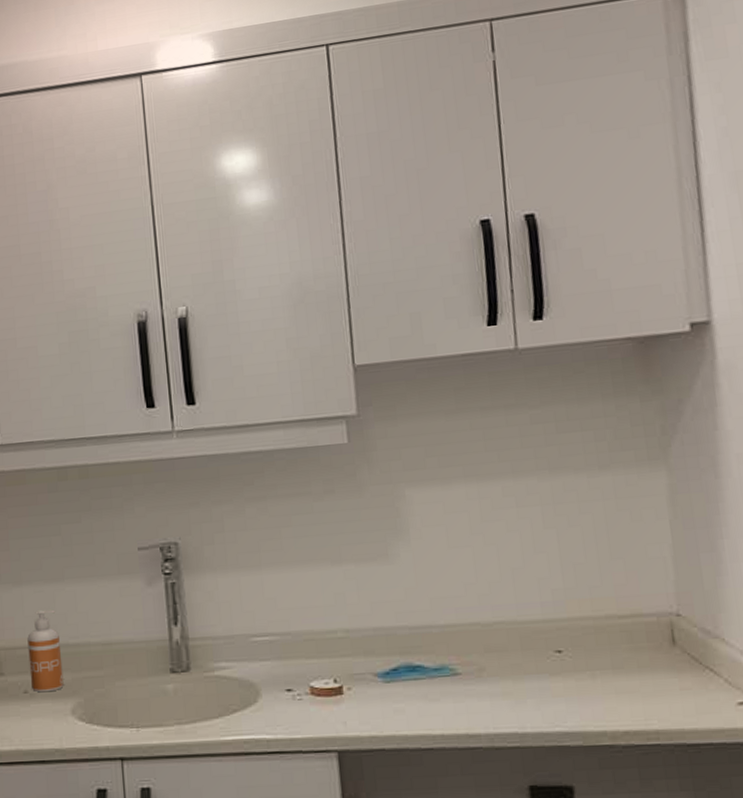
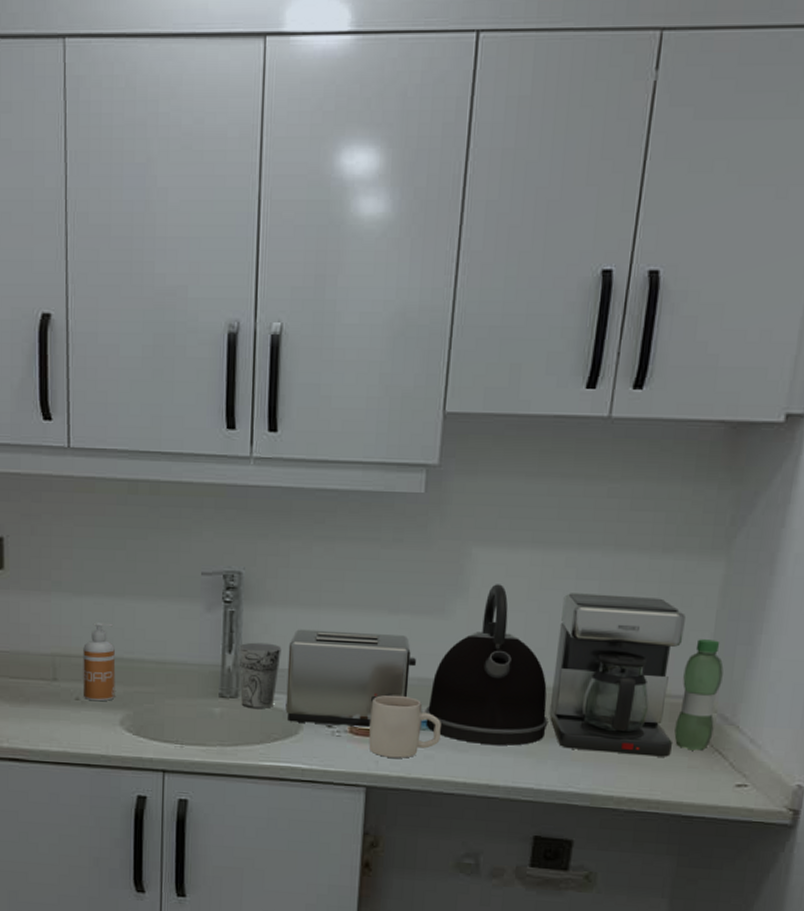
cup: none [183,610,229,681] -> present [238,642,282,709]
toaster: none [234,586,370,690] -> present [285,629,417,728]
mug: none [329,648,408,717] -> present [369,694,441,758]
kettle: none [386,522,519,691] -> present [425,584,548,746]
coffee maker: none [507,515,658,685] -> present [549,593,686,757]
water bottle: none [650,551,699,671] -> present [674,639,724,751]

